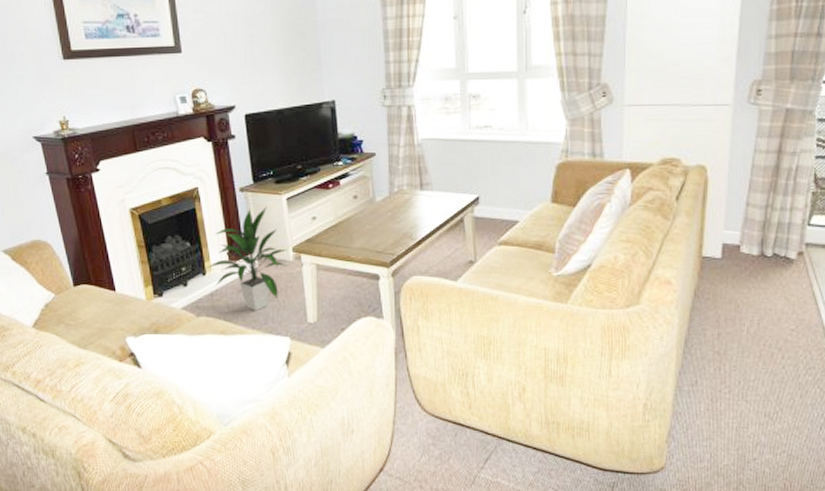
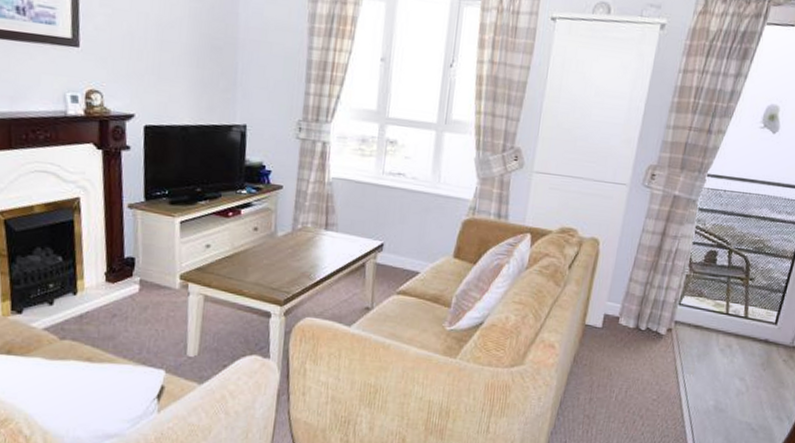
indoor plant: present [206,206,288,311] -> none [78,227,174,339]

